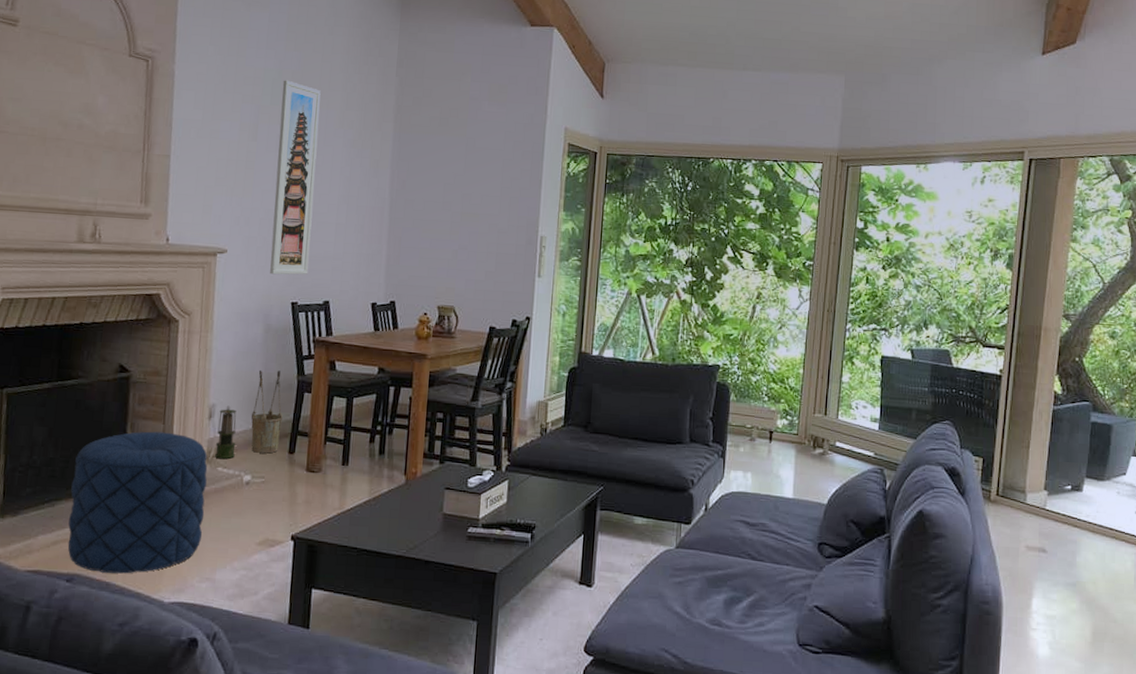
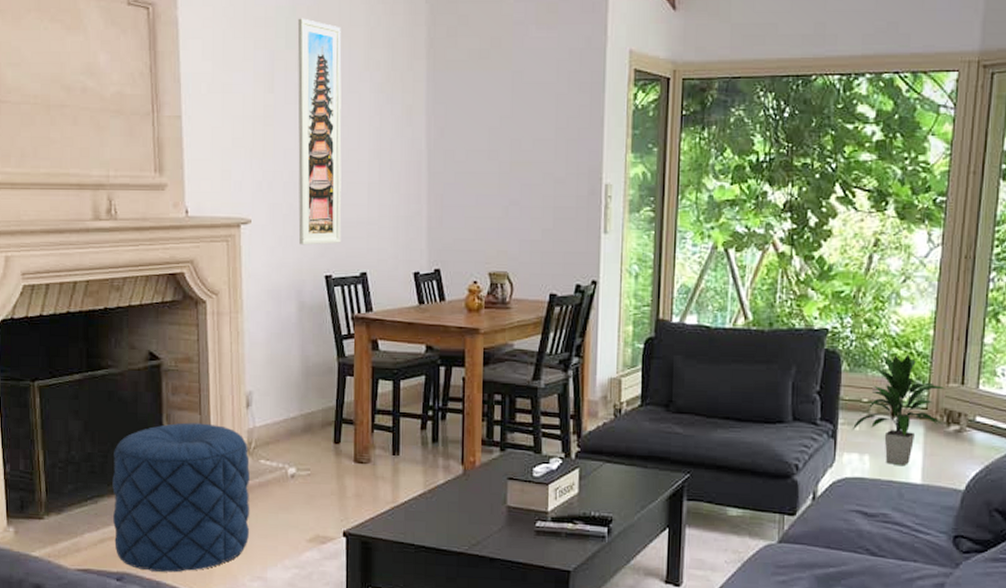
lantern: present [215,405,236,460] -> none [255,392,277,451]
bucket: present [251,369,283,454] -> none [290,352,324,444]
indoor plant: none [738,388,812,483] -> present [853,354,945,467]

